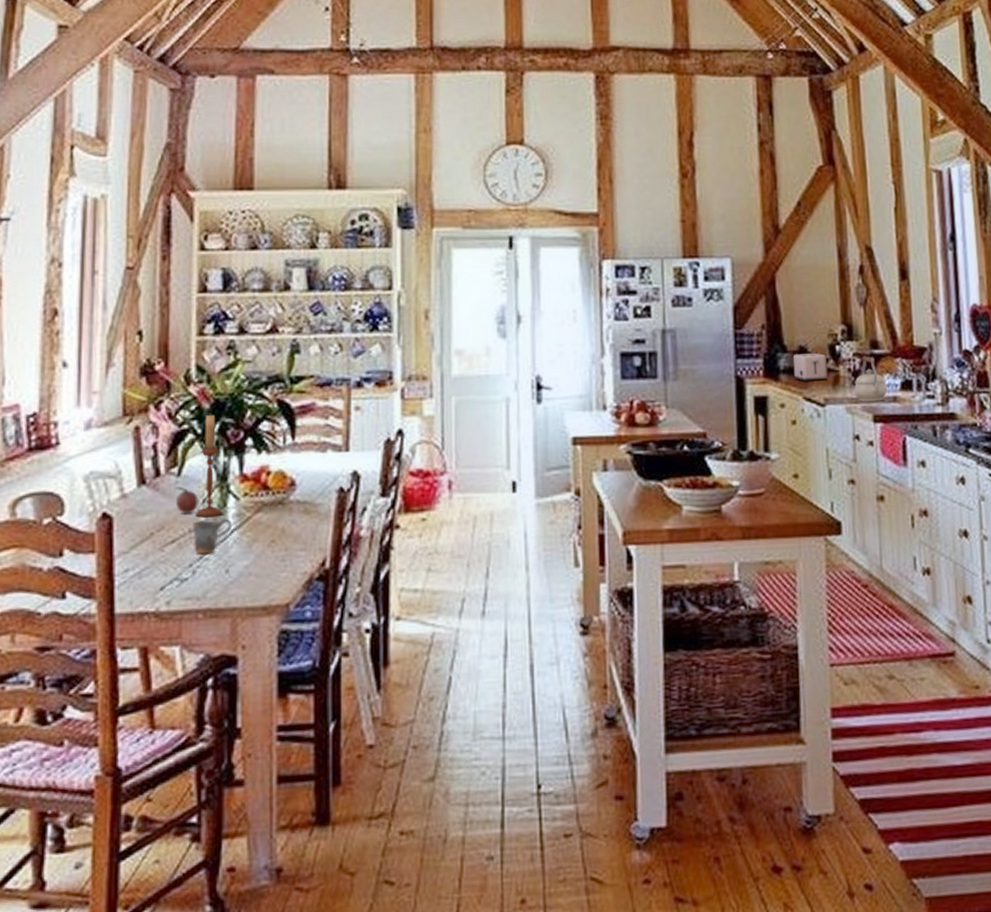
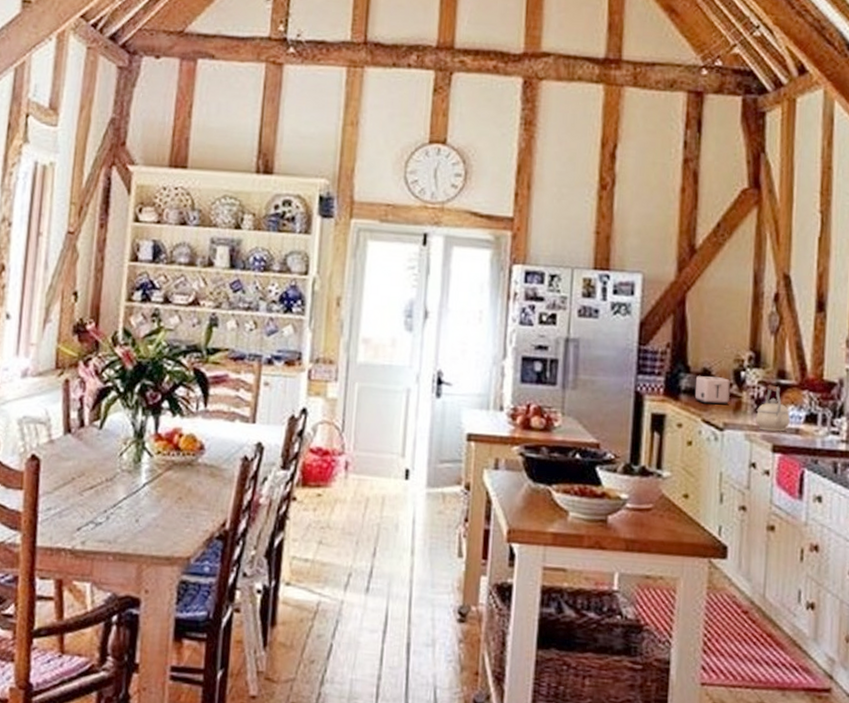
fruit: present [175,486,199,513] -> none [96,438,117,464]
mug: present [191,518,233,555] -> none [108,471,145,503]
candlestick: present [196,413,223,518] -> none [113,374,139,470]

